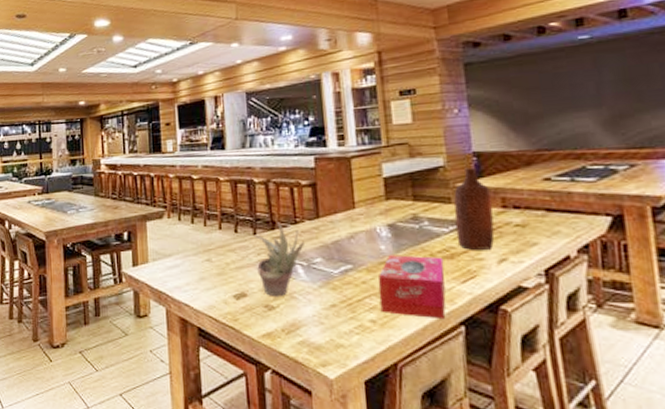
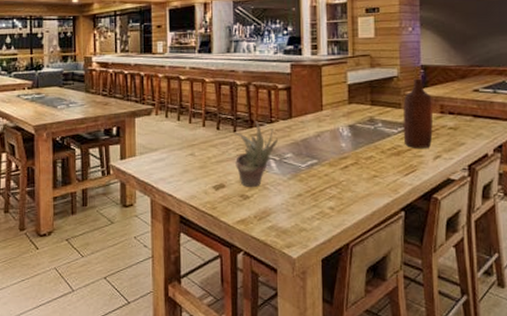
tissue box: present [378,255,446,320] -> none [338,152,392,206]

